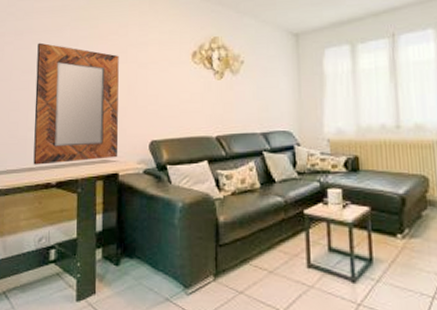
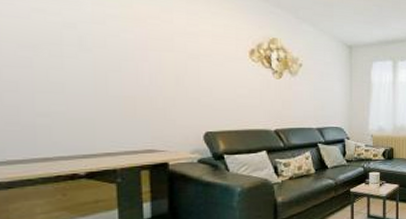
home mirror: present [33,42,119,165] -> none [41,13,167,155]

